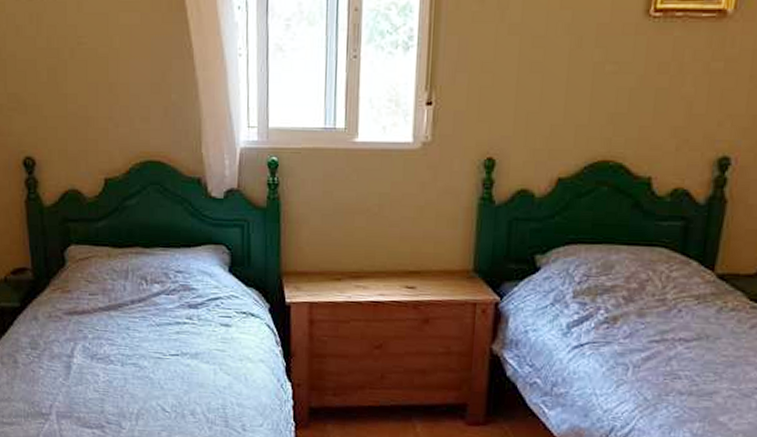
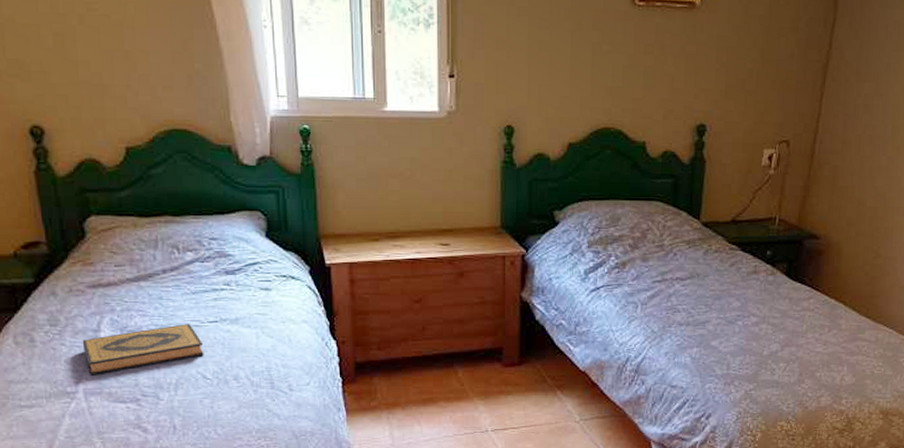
hardback book: none [57,355,165,399] -> present [82,324,204,375]

